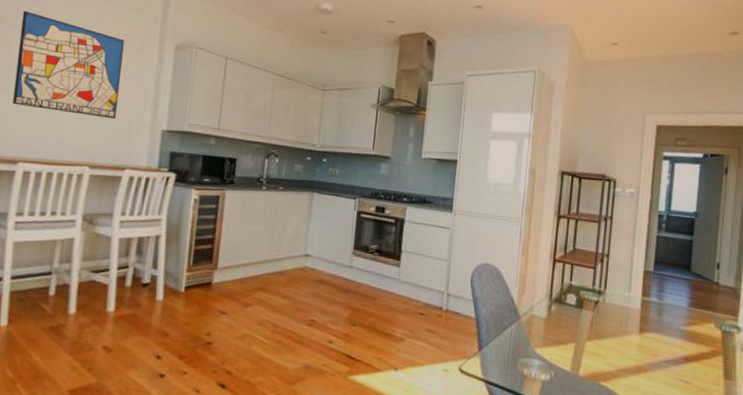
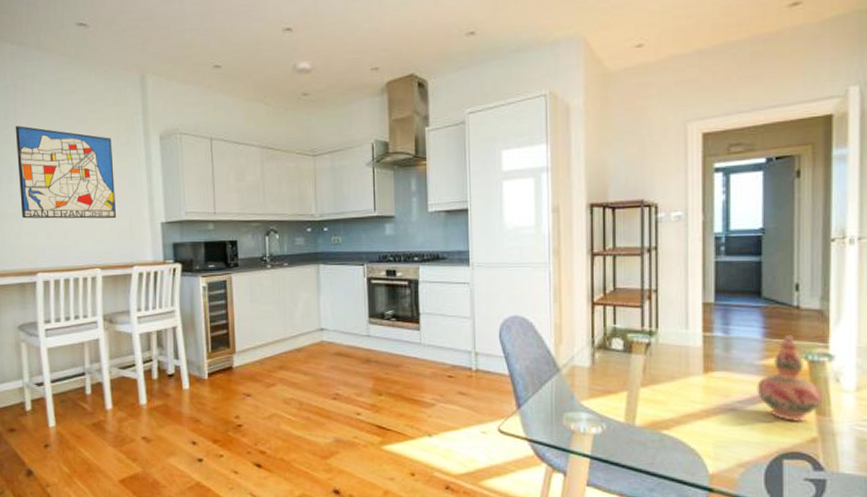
decorative vase: none [680,306,730,384] -> present [756,335,822,423]

